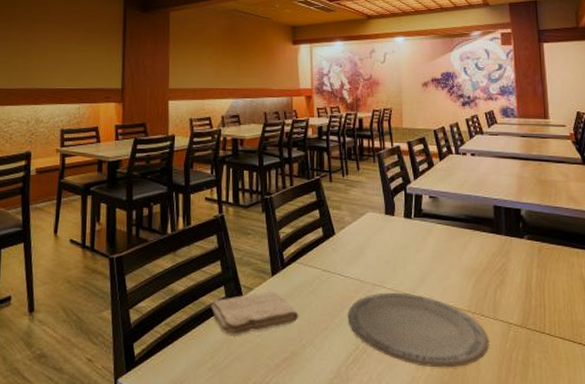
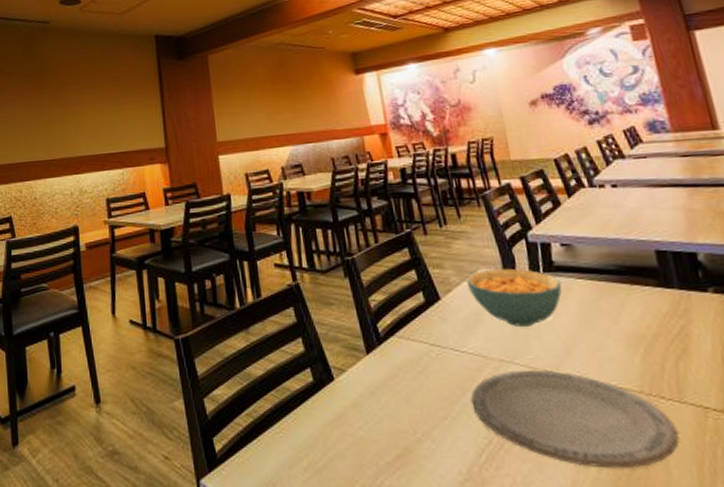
washcloth: present [211,291,299,335] -> none [297,373,408,427]
cereal bowl: none [356,212,426,259] -> present [466,268,562,327]

